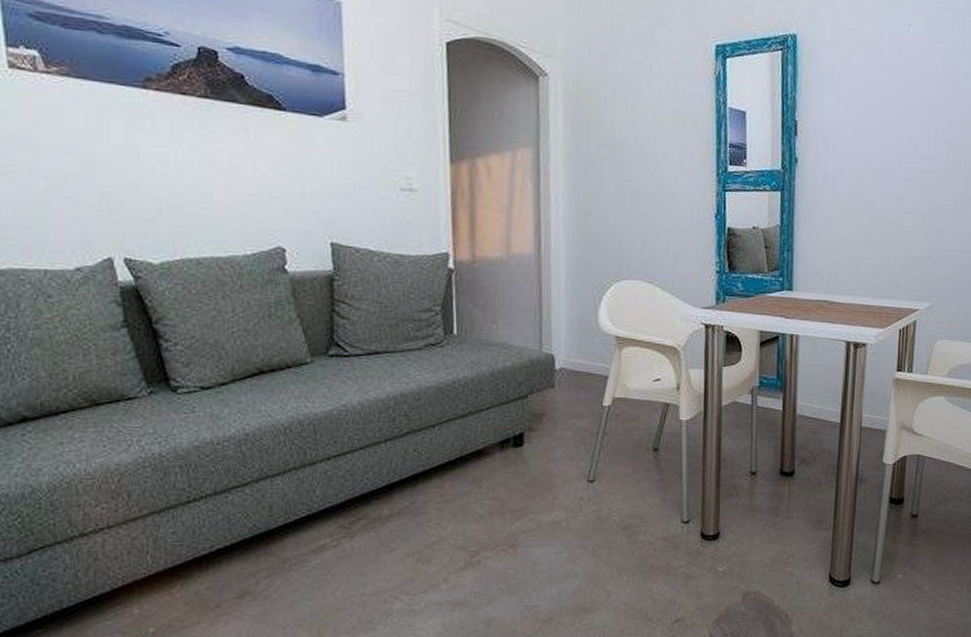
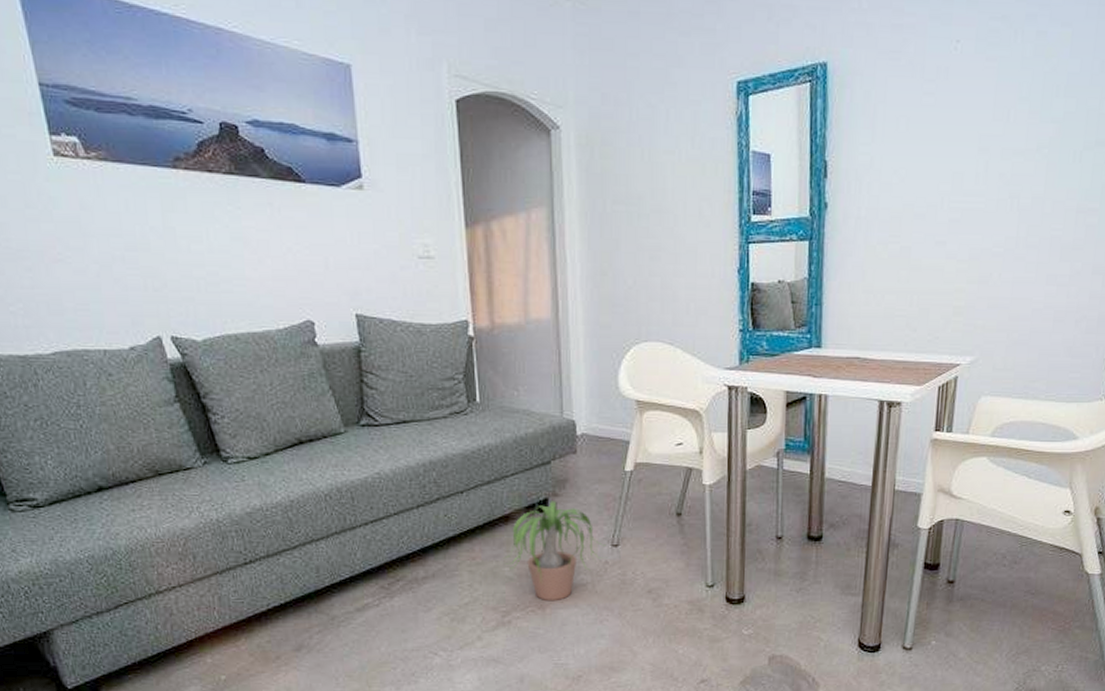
potted plant: none [476,435,582,540] -> present [505,501,607,602]

